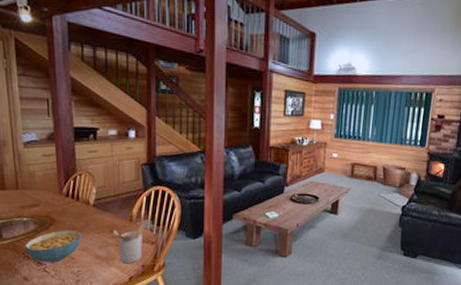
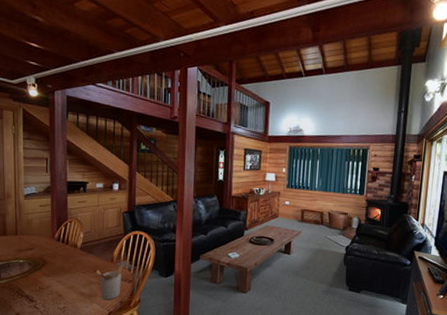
cereal bowl: present [25,230,82,263] -> none [19,270,69,300]

